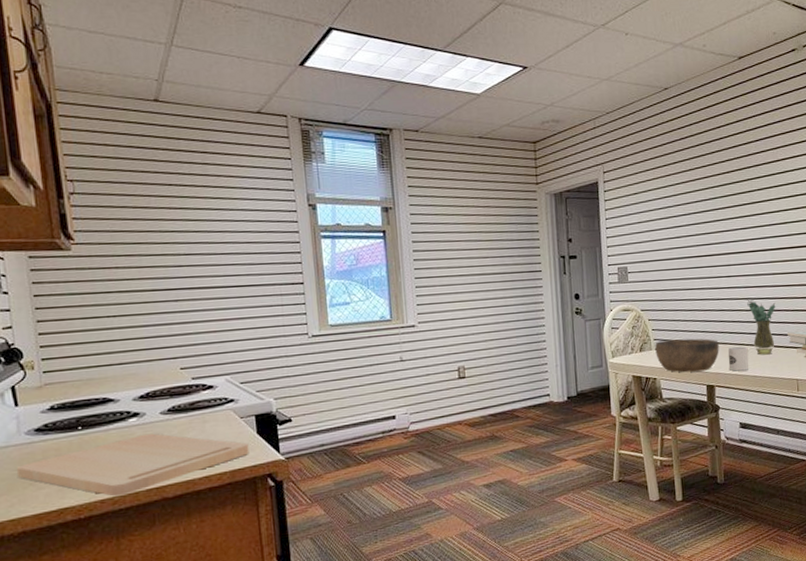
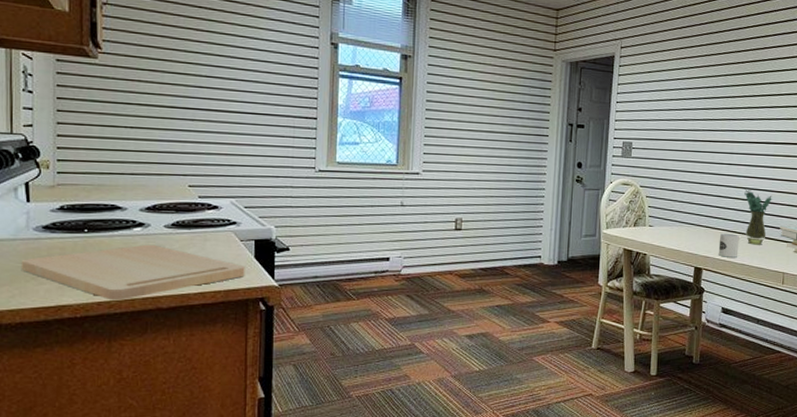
bowl: present [655,338,719,373] -> none [649,218,712,253]

